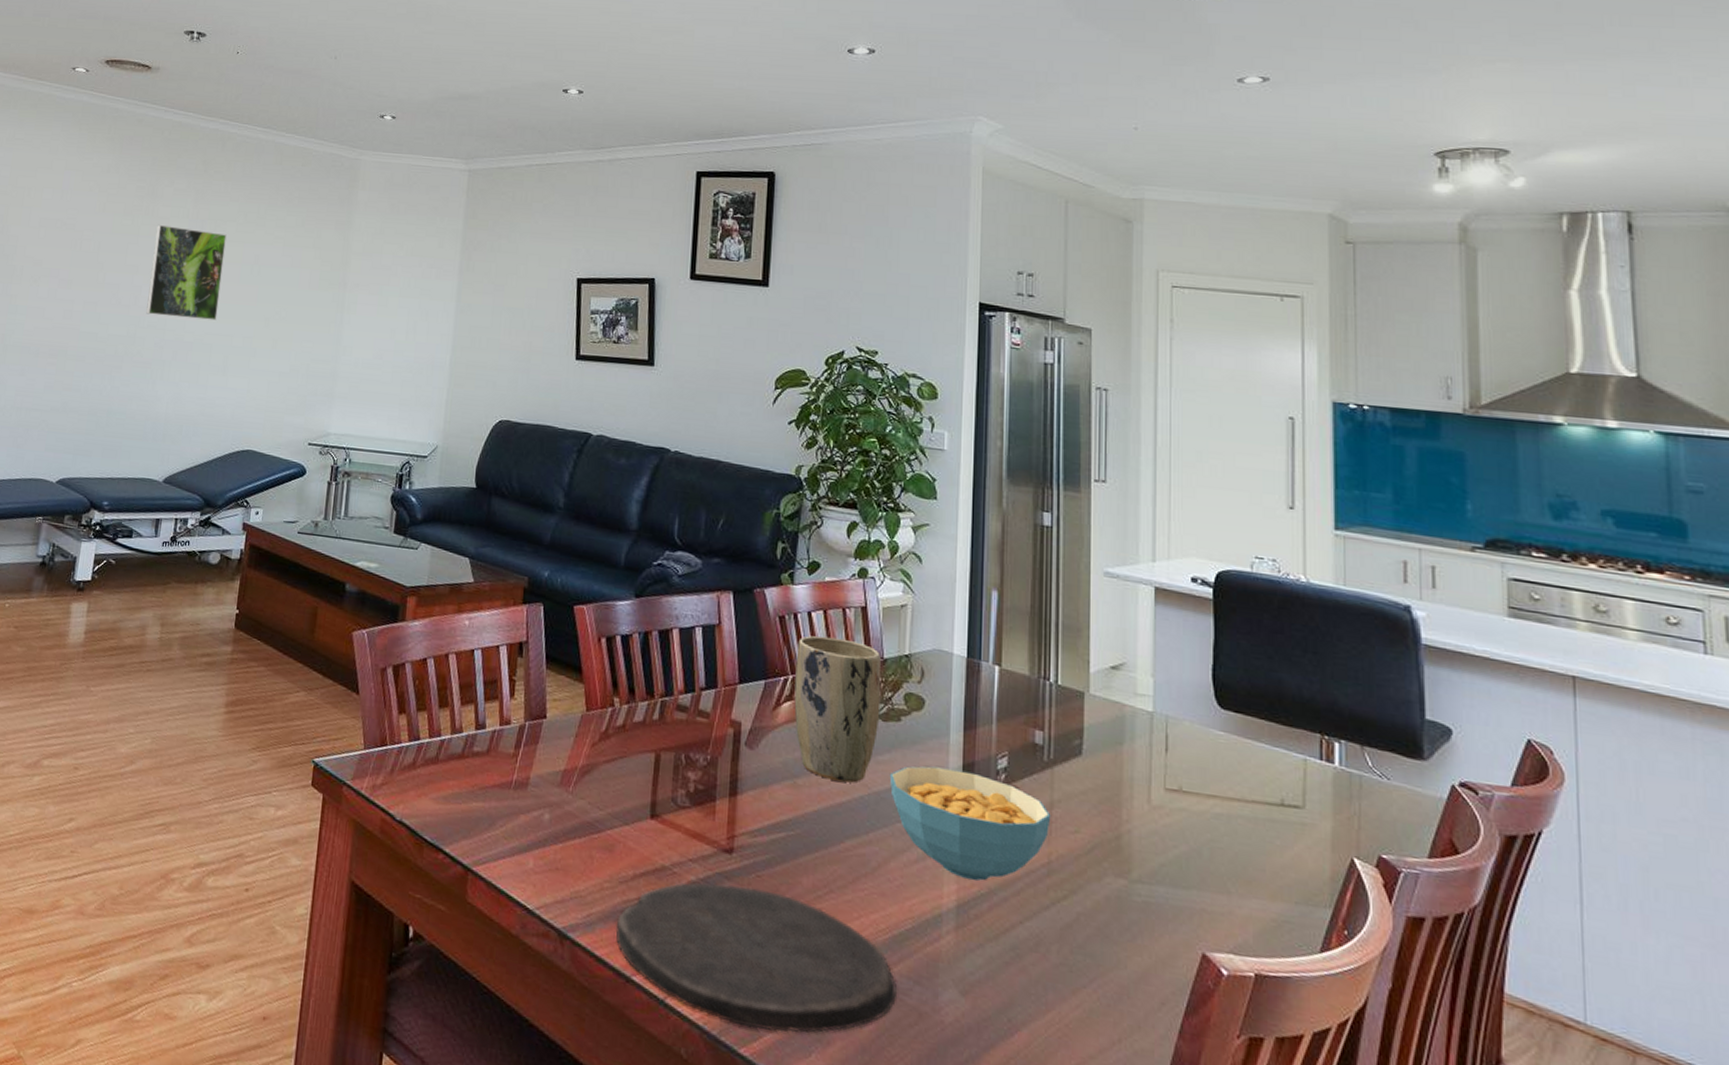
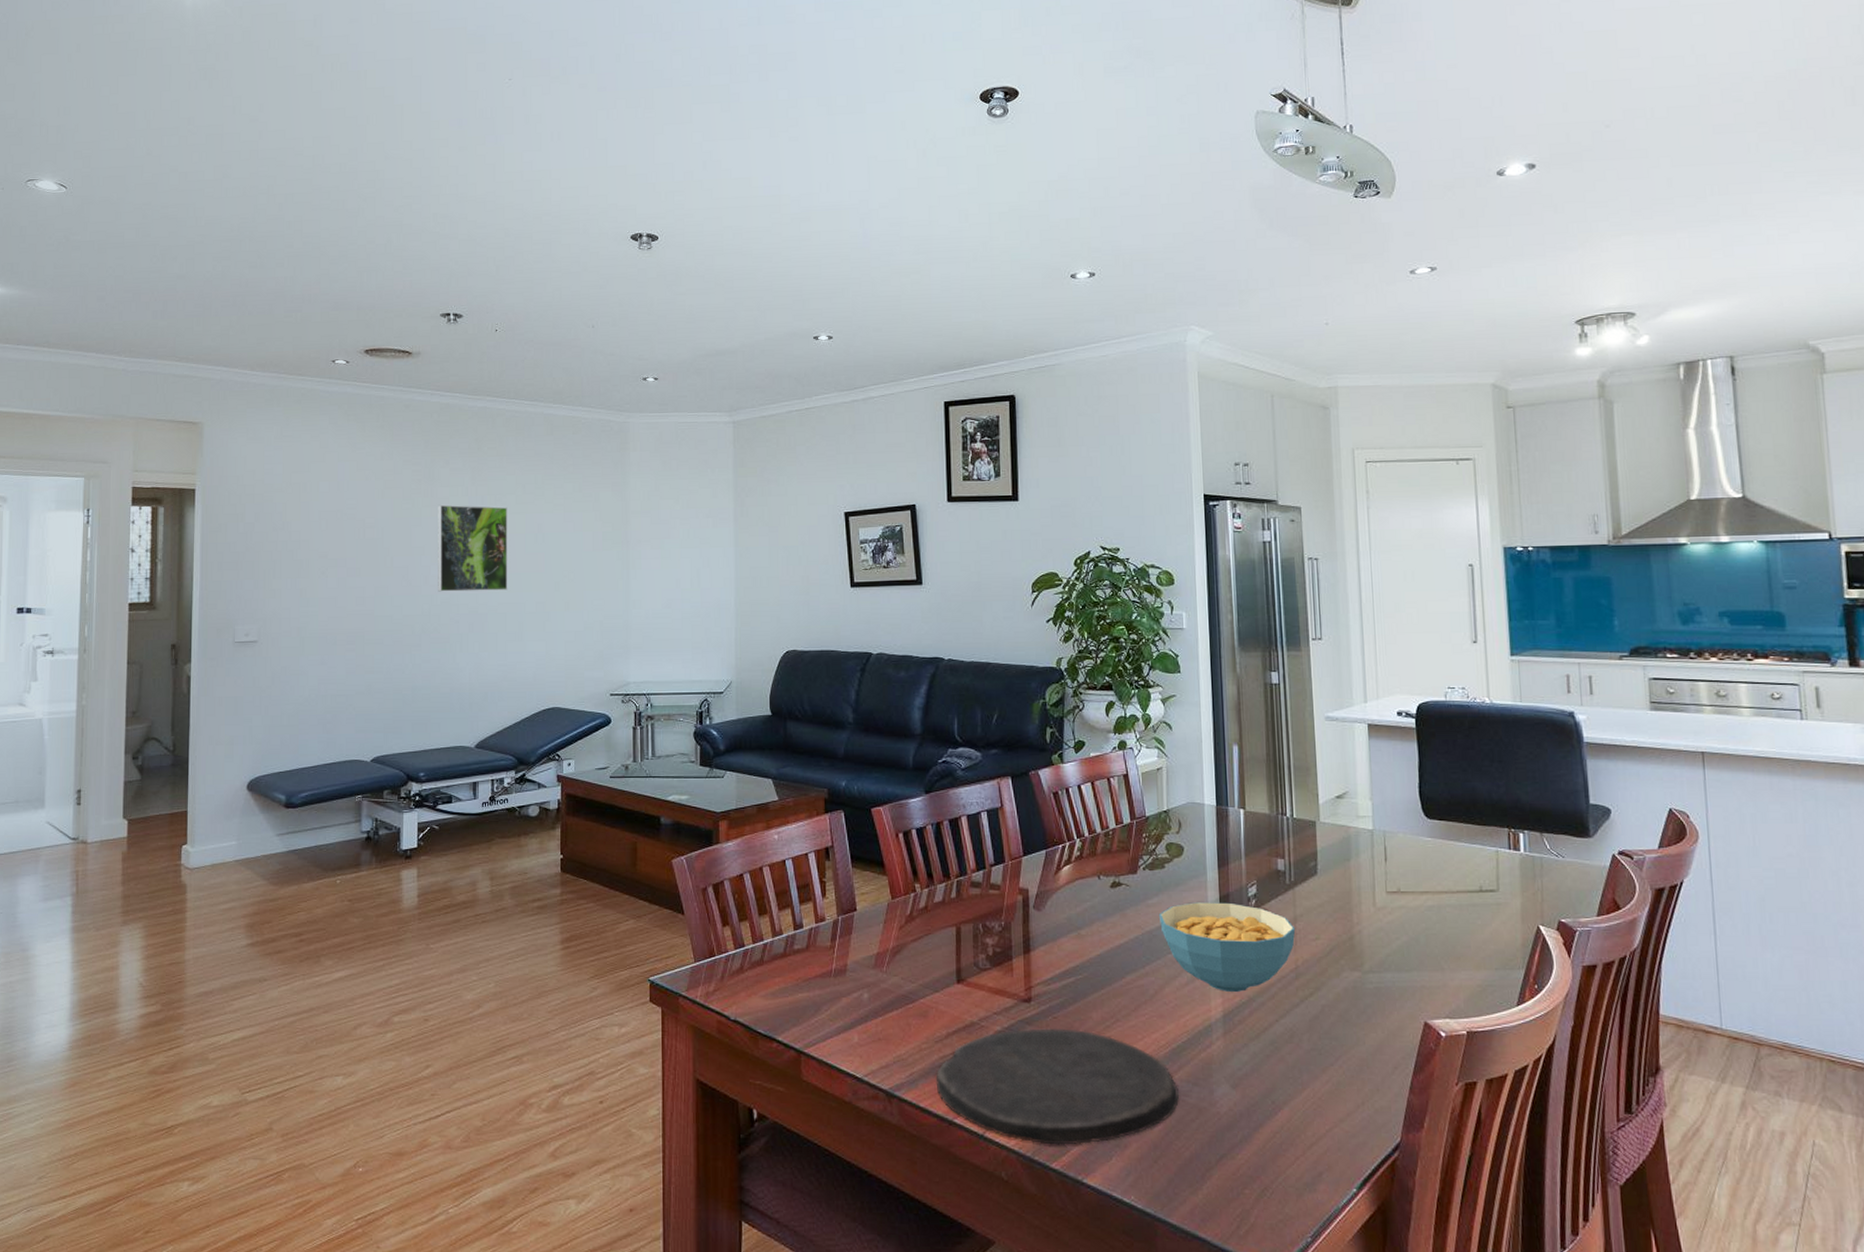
plant pot: present [794,635,882,783] -> none [1071,804,1147,927]

